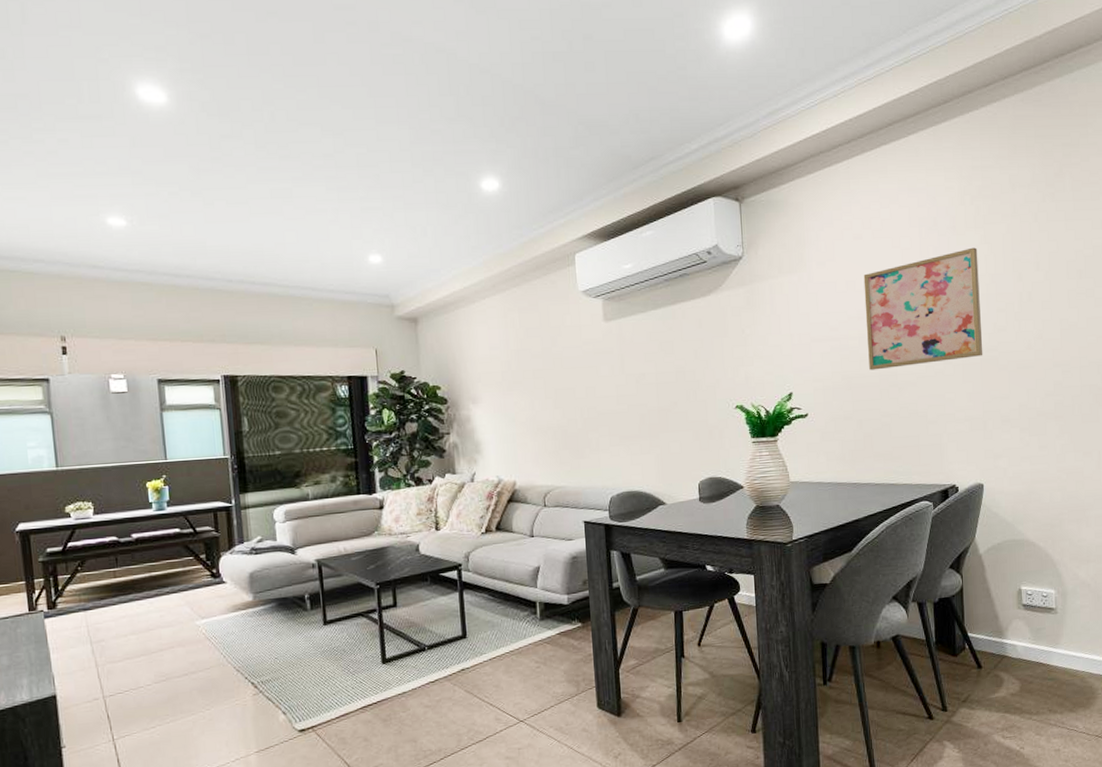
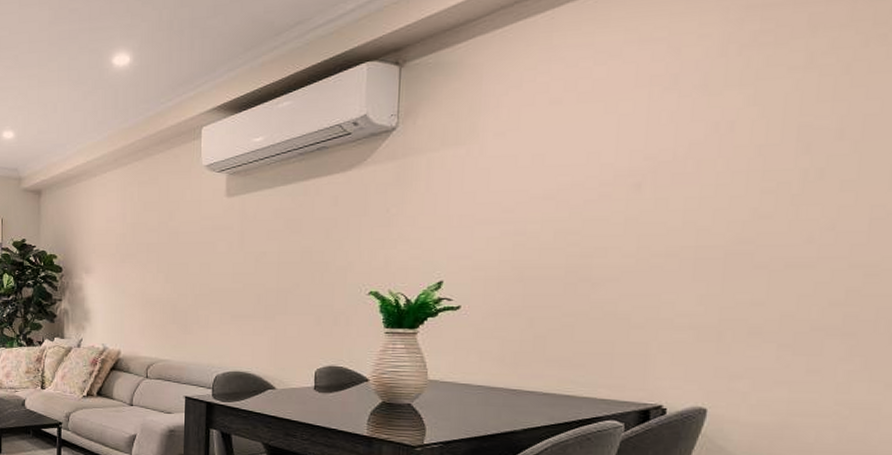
wall art: present [863,247,983,371] -> none [552,111,740,261]

